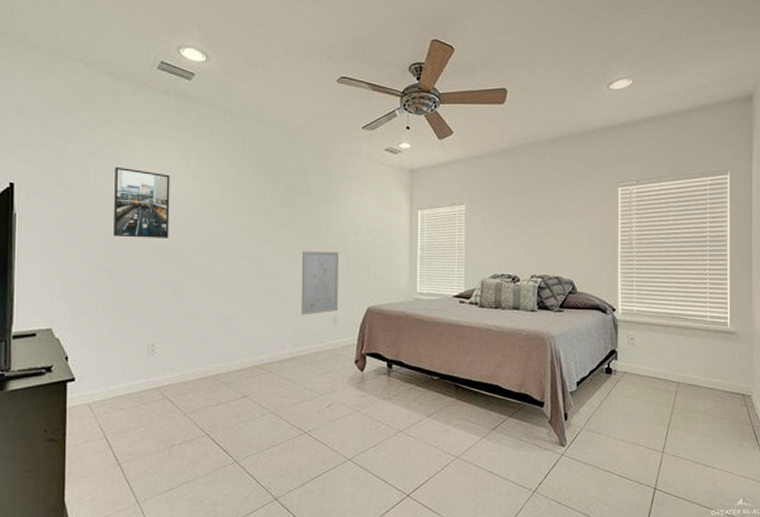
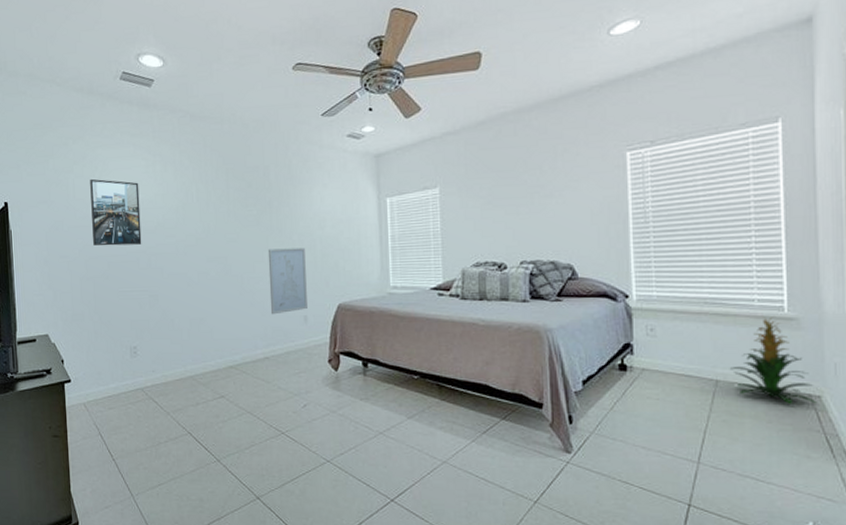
indoor plant: none [689,330,749,402] -> present [731,317,818,404]

